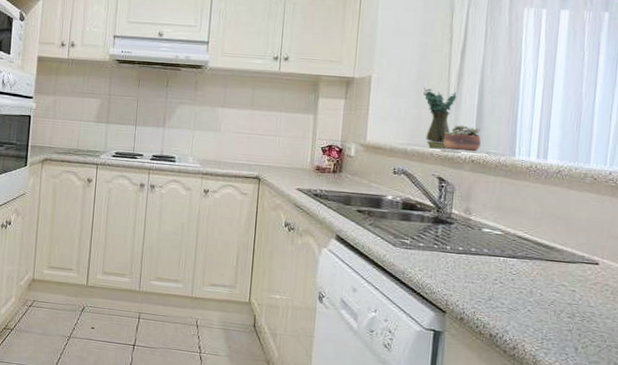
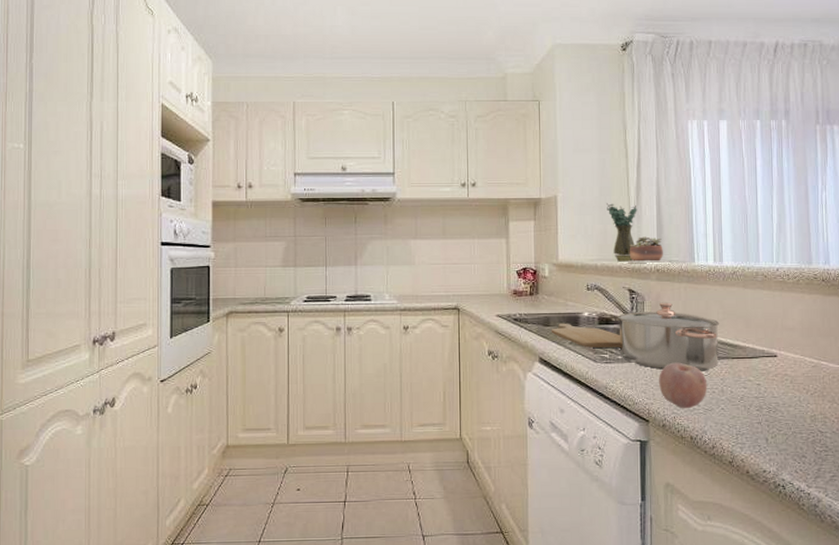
chopping board: none [351,203,424,235] -> present [551,323,620,348]
cooking pot: none [421,194,537,270] -> present [617,302,720,371]
fruit: none [461,257,515,306] -> present [659,362,708,409]

